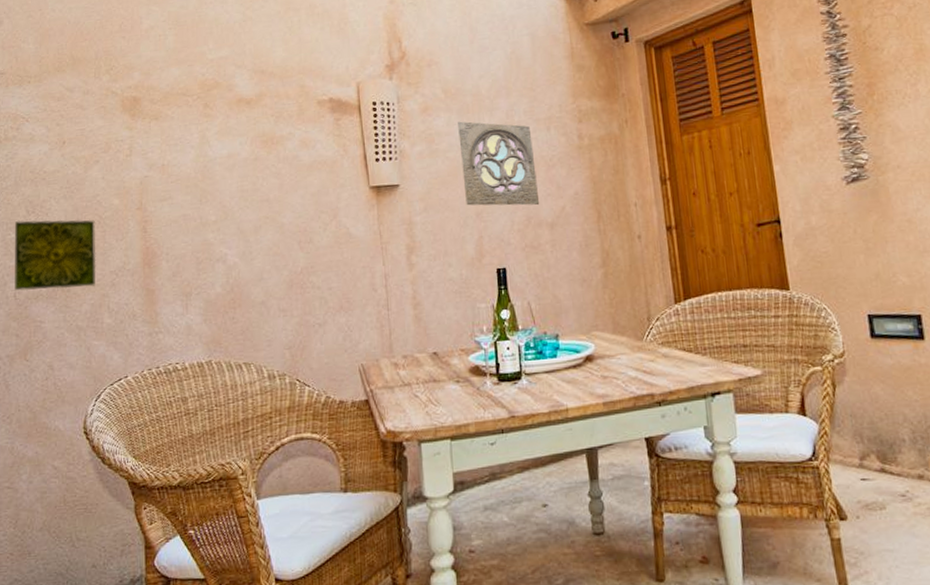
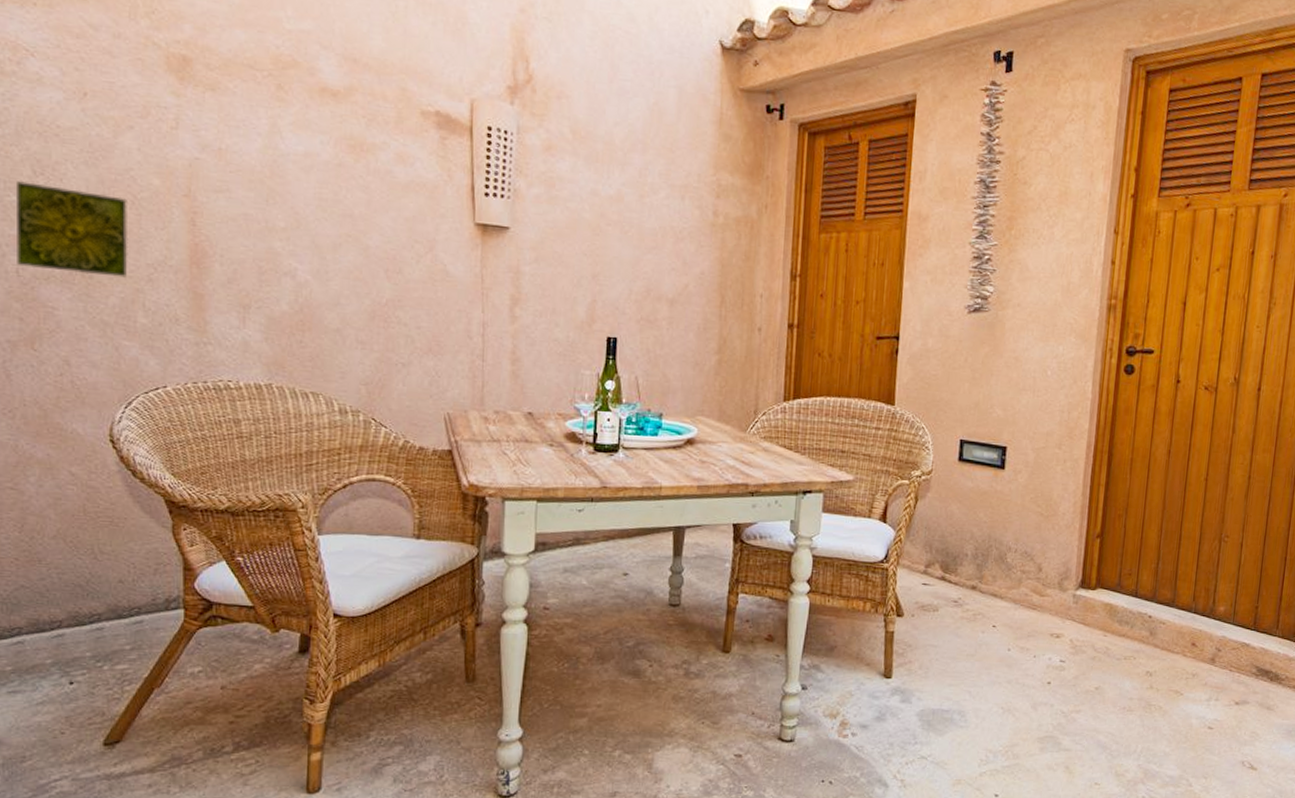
wall ornament: present [458,121,540,206] -> none [582,169,664,279]

